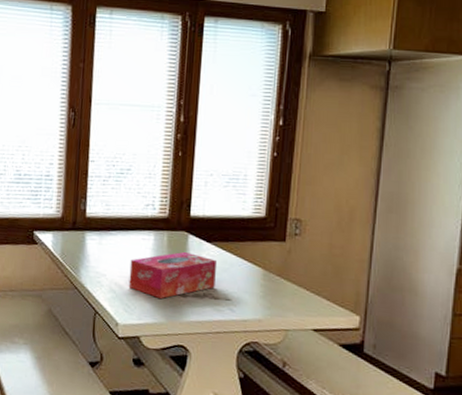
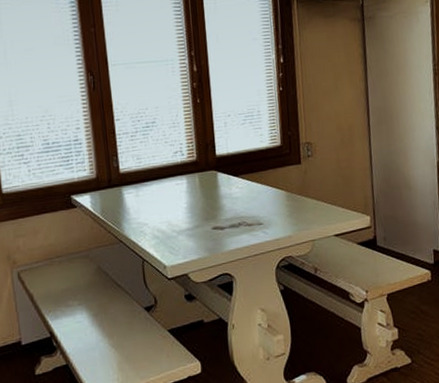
tissue box: present [128,251,216,299] -> none [168,188,247,235]

